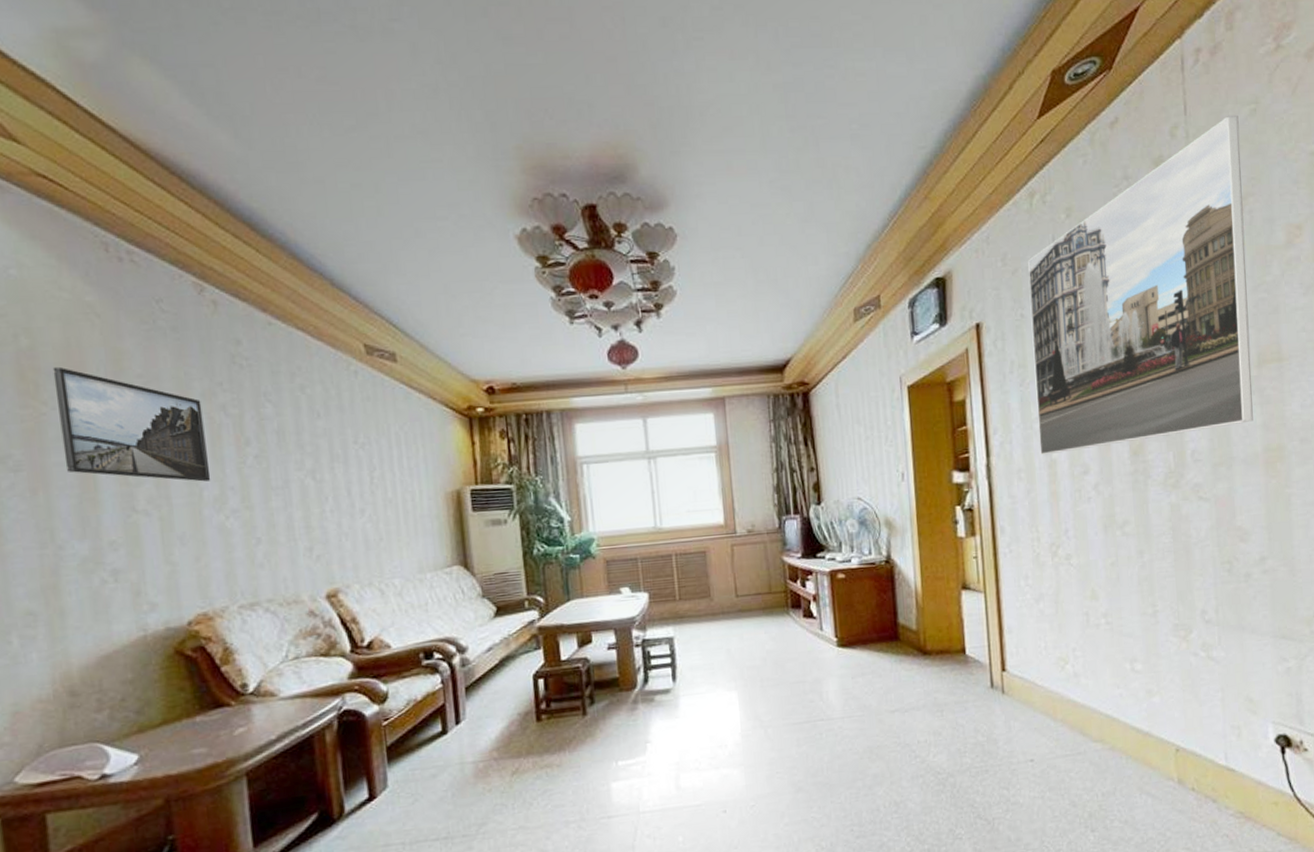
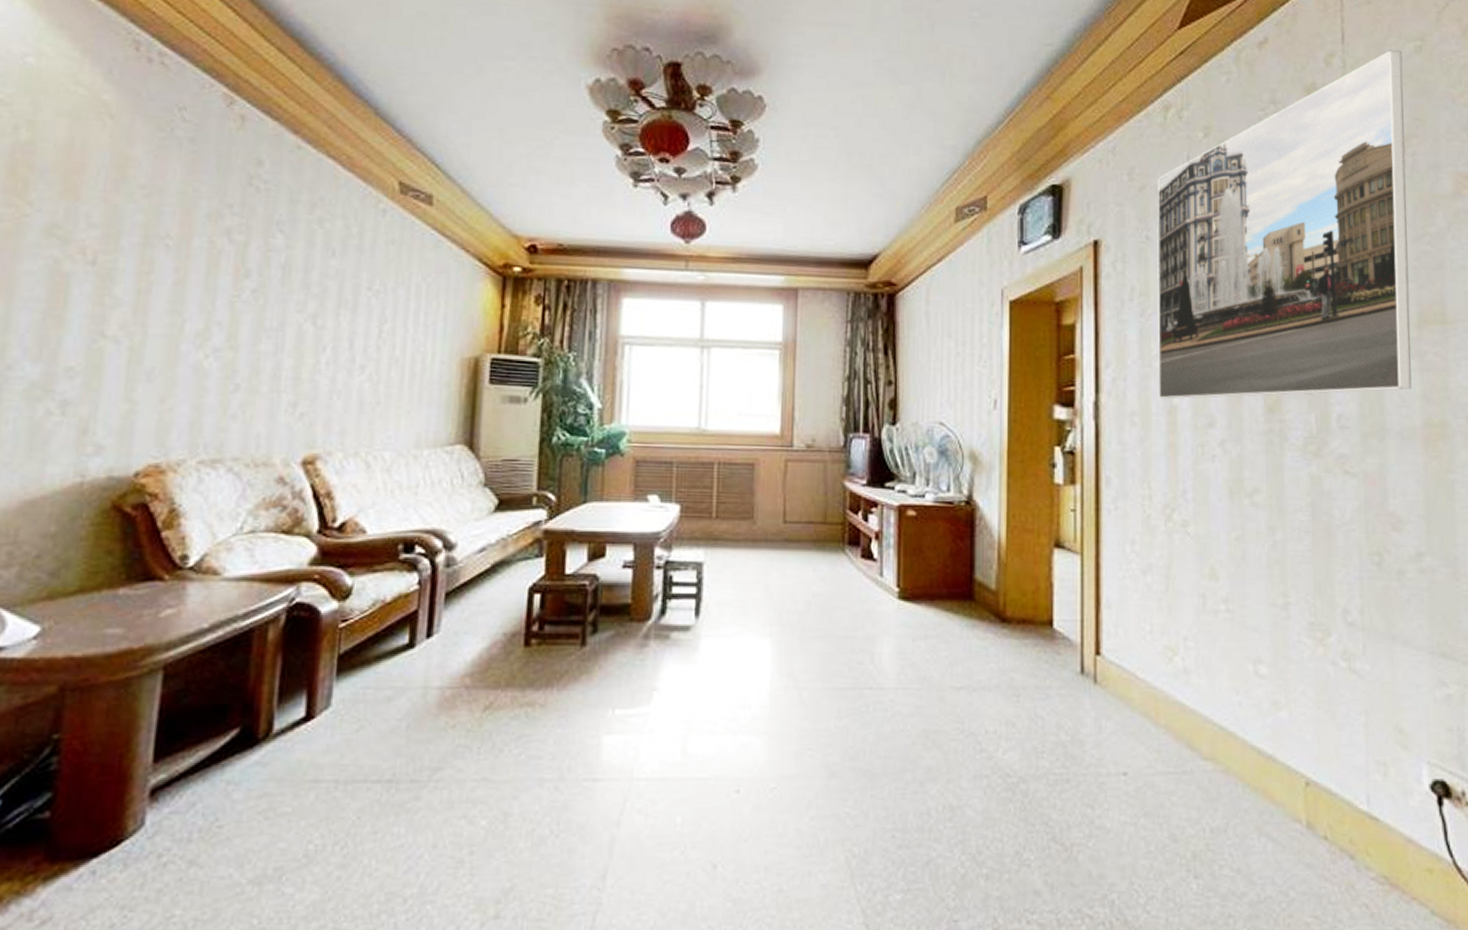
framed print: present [52,366,211,482] -> none [37,165,205,313]

